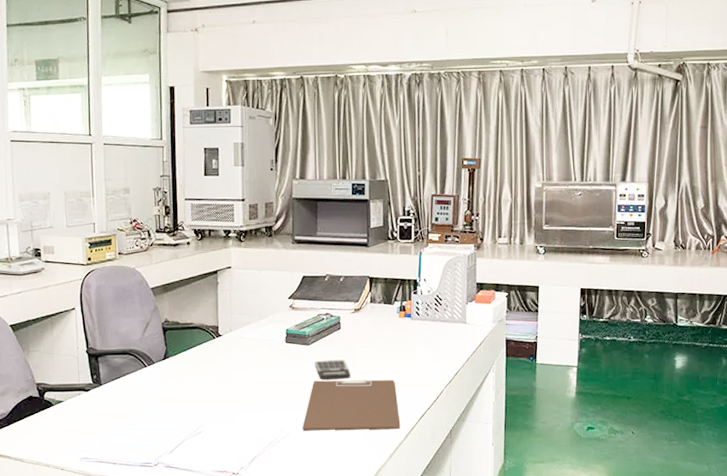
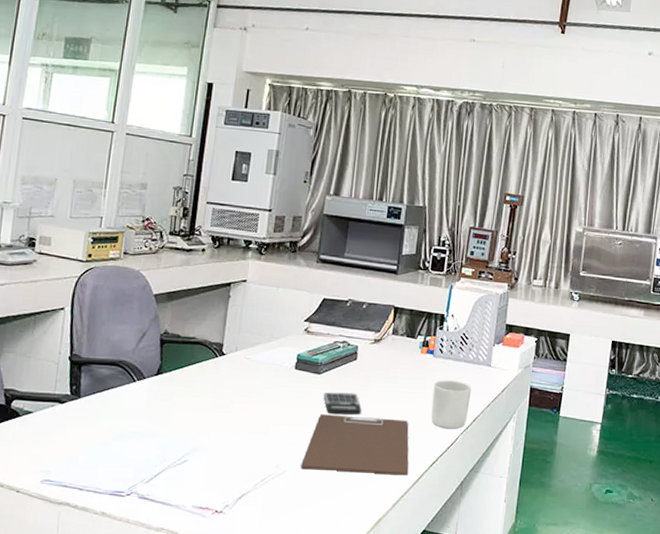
mug: none [414,339,450,384] -> present [431,380,471,429]

